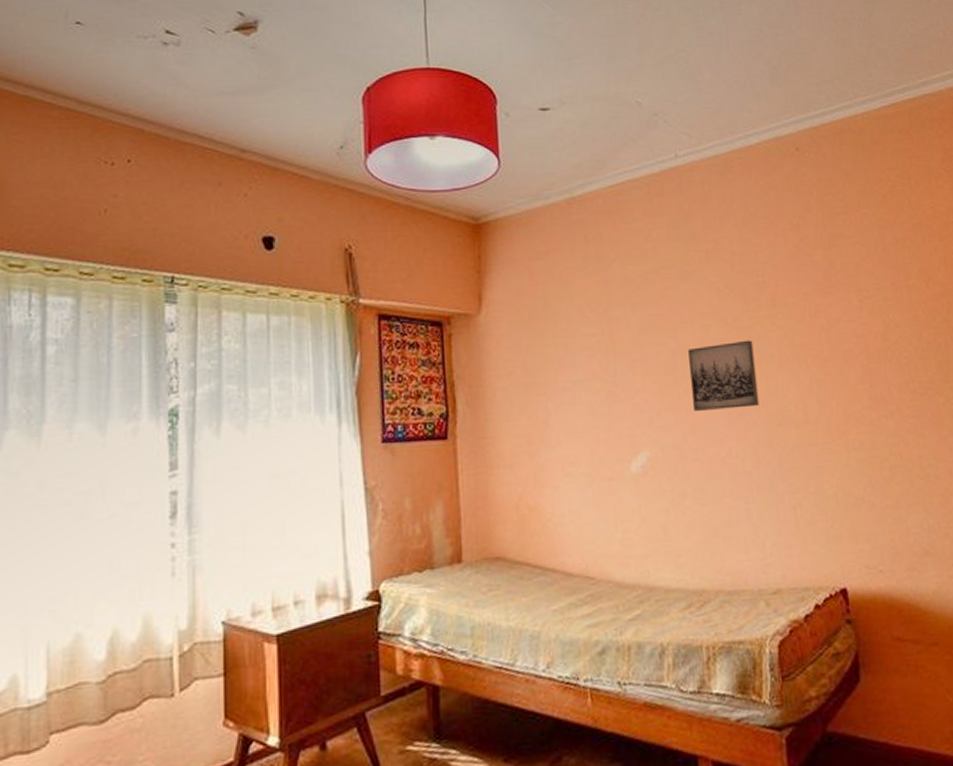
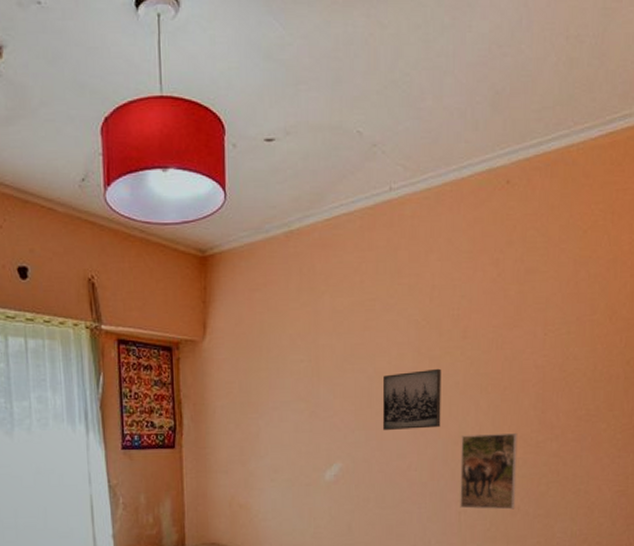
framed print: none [784,411,859,502] -> present [460,433,518,510]

